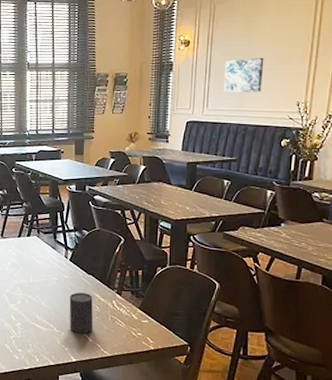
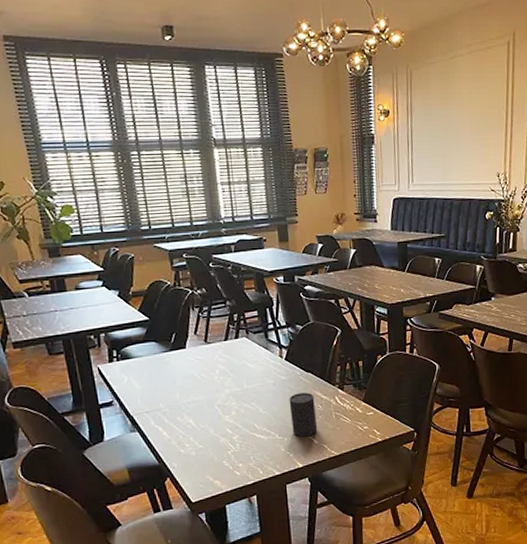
wall art: present [224,57,264,92] -> none [426,127,464,166]

